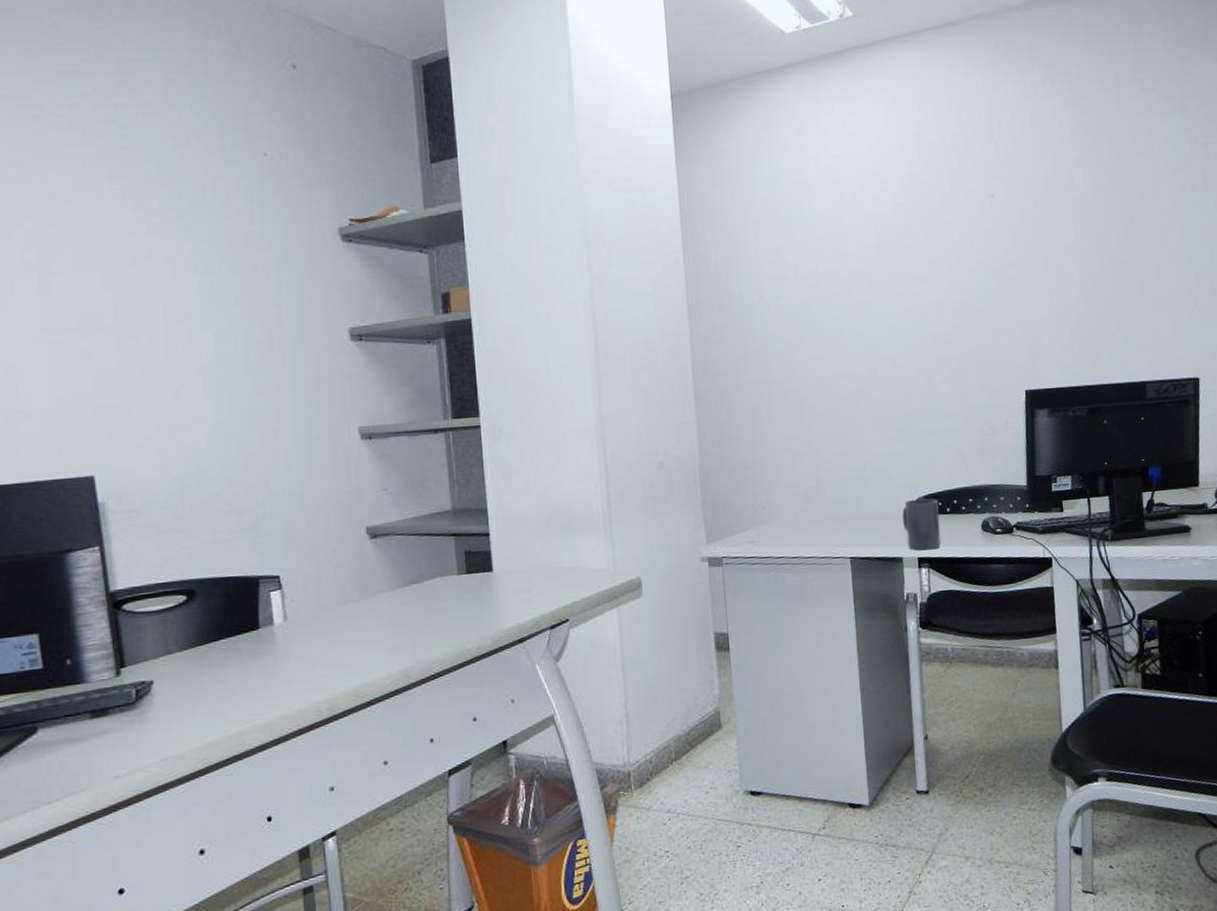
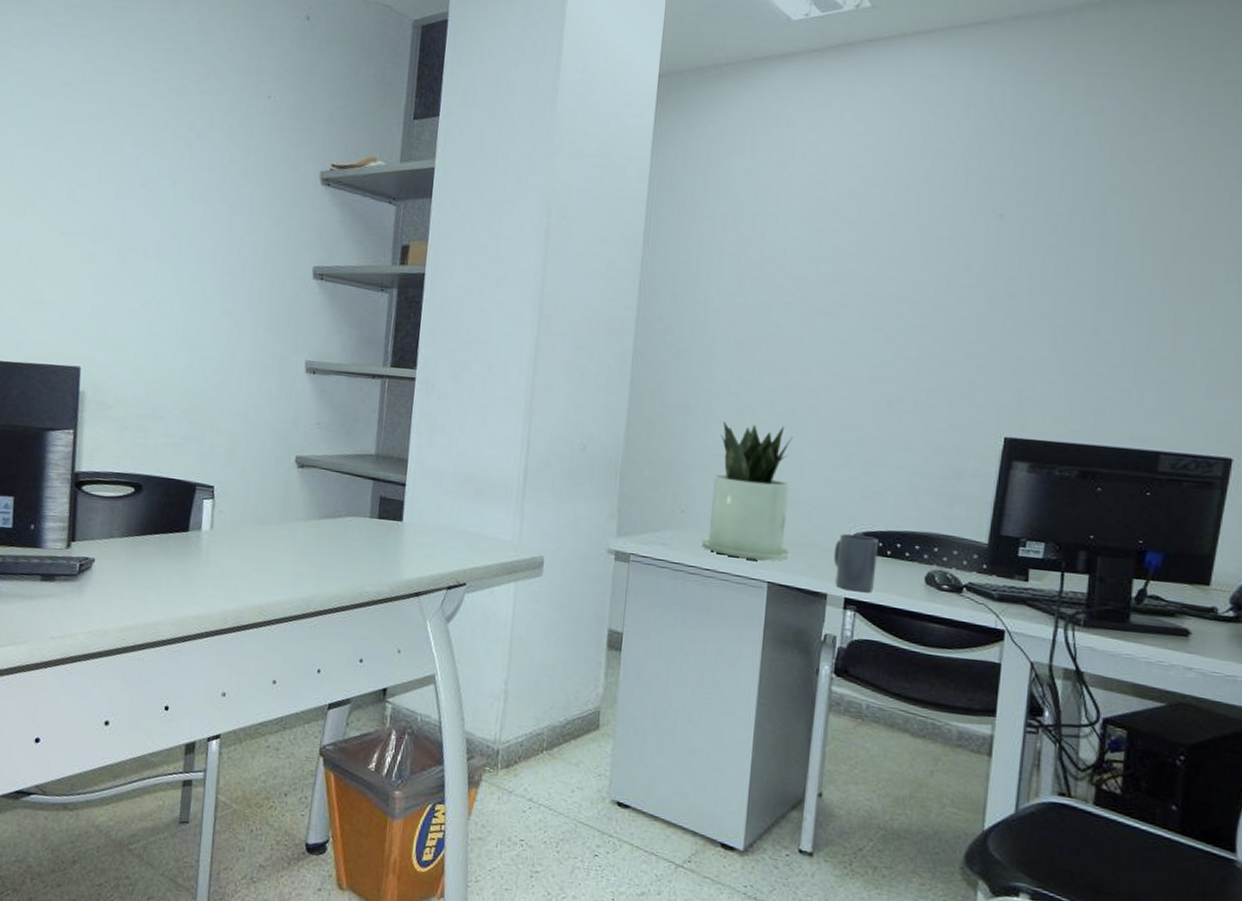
planter: none [784,412,867,542] -> present [700,421,793,561]

